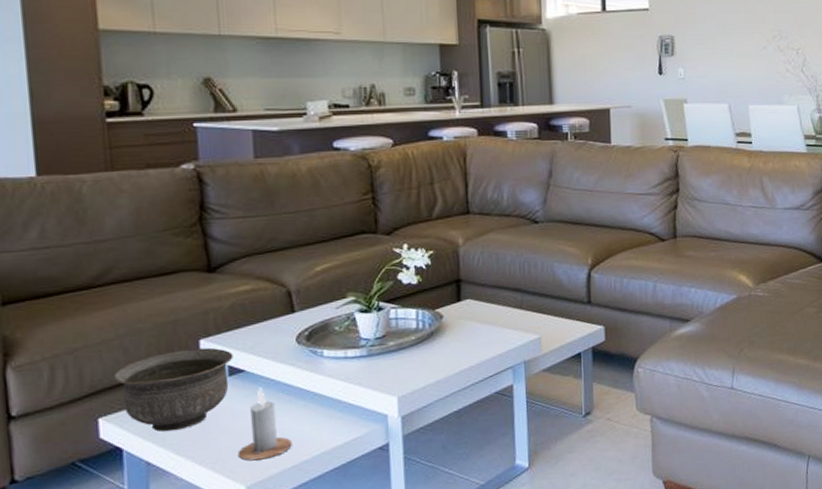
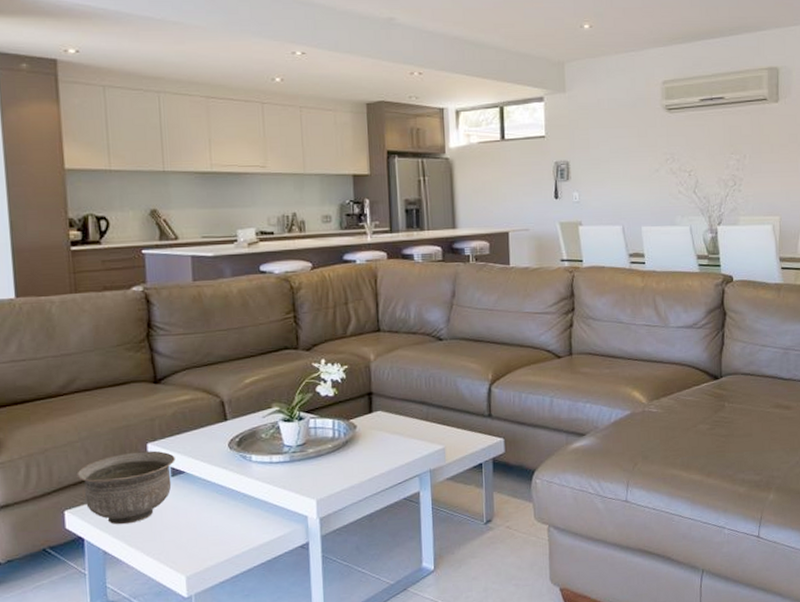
candle: present [238,387,292,461] -> none [179,487,225,554]

